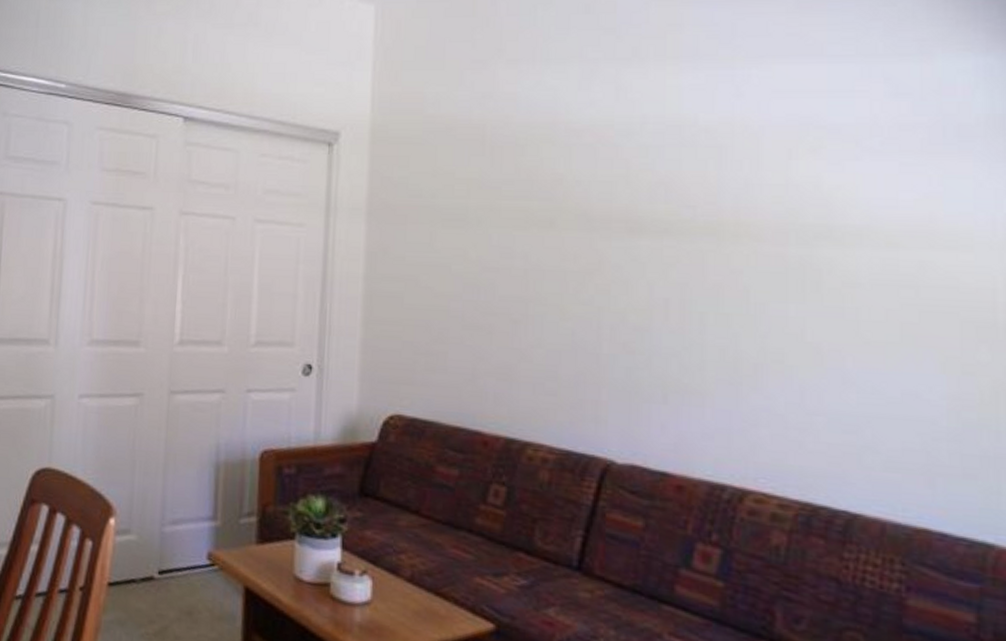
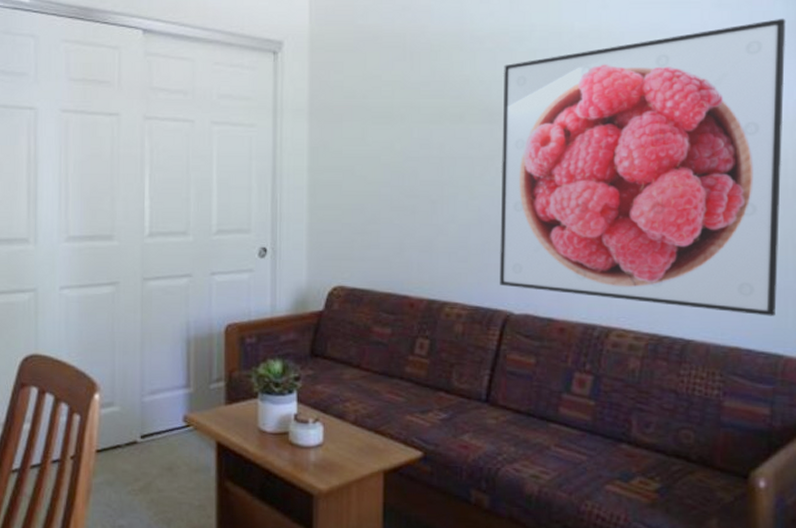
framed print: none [598,110,991,492] -> present [500,18,786,316]

